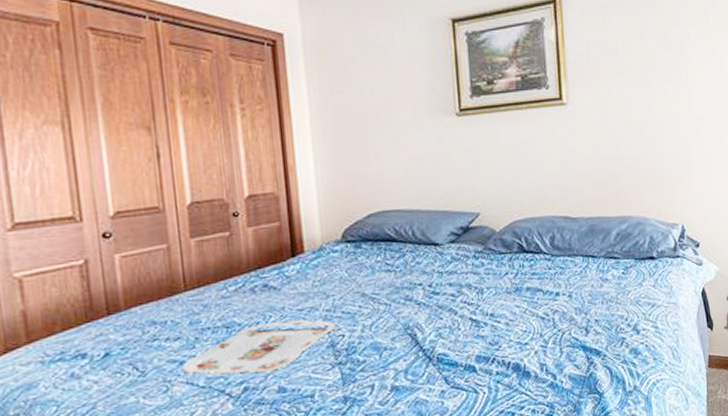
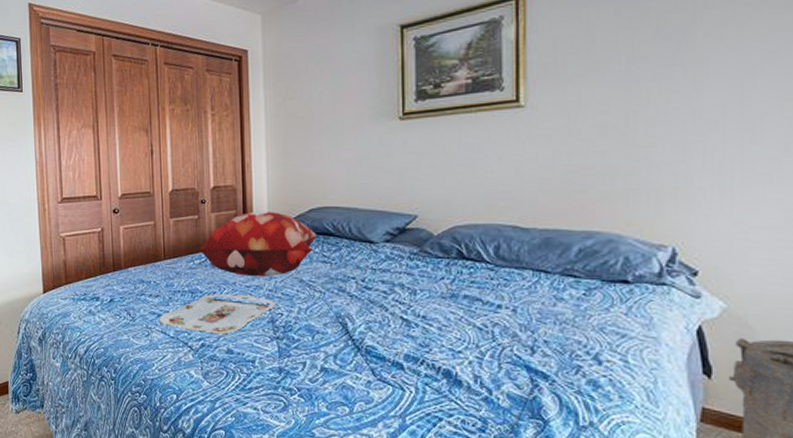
decorative pillow: none [233,220,379,298] -> present [199,212,318,277]

